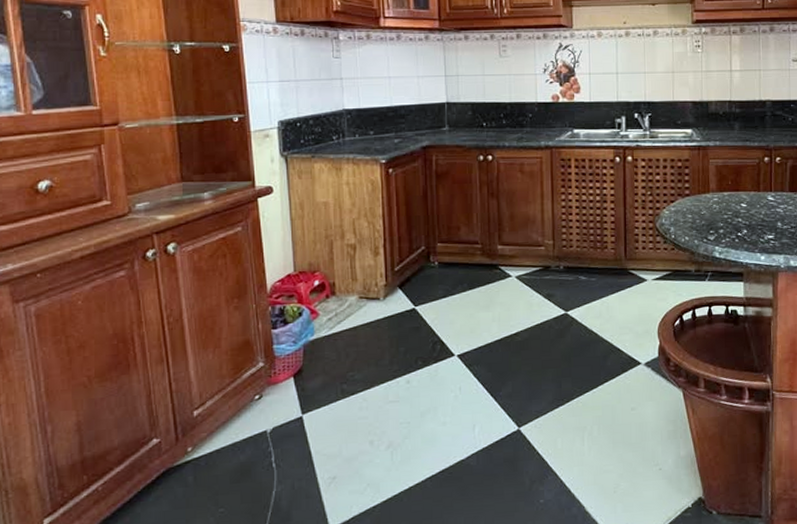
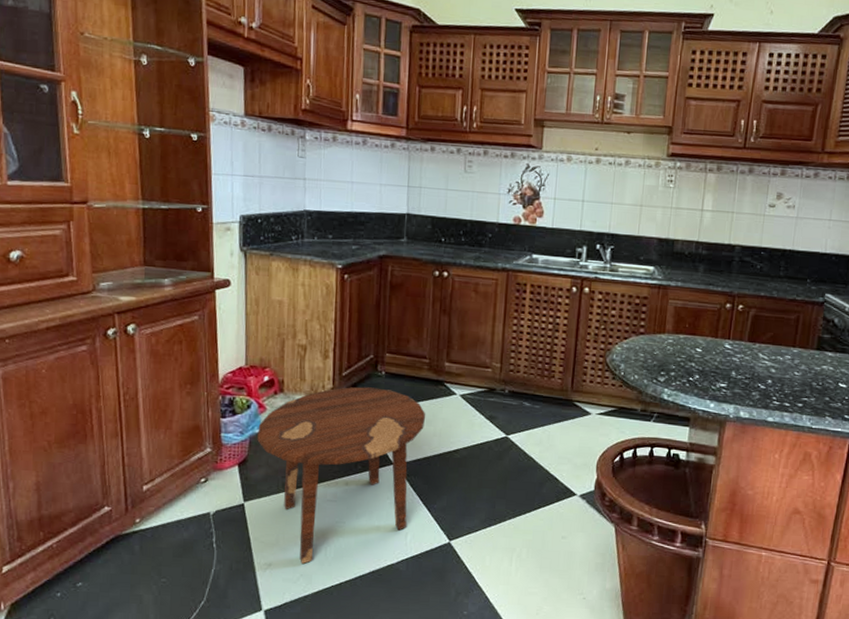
side table: none [311,279,483,472] -> present [257,387,426,564]

